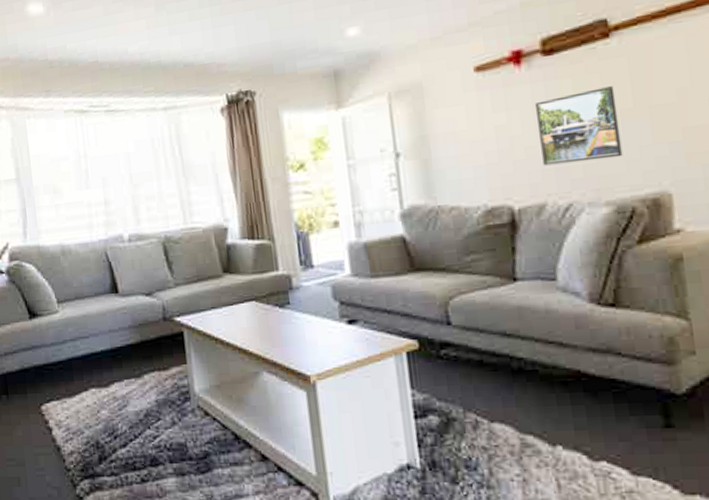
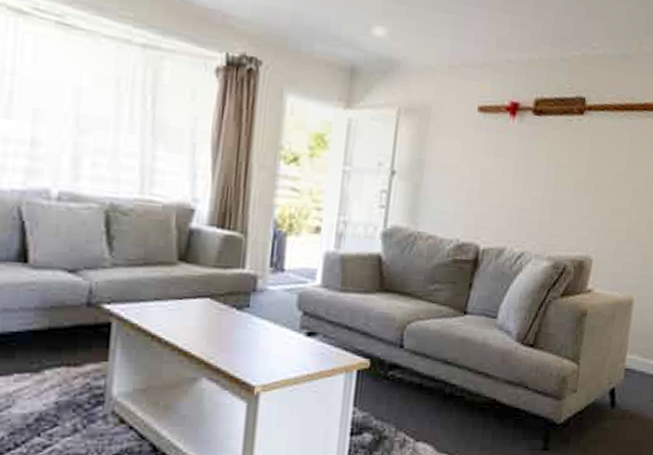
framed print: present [534,86,623,166] -> none [511,155,577,221]

